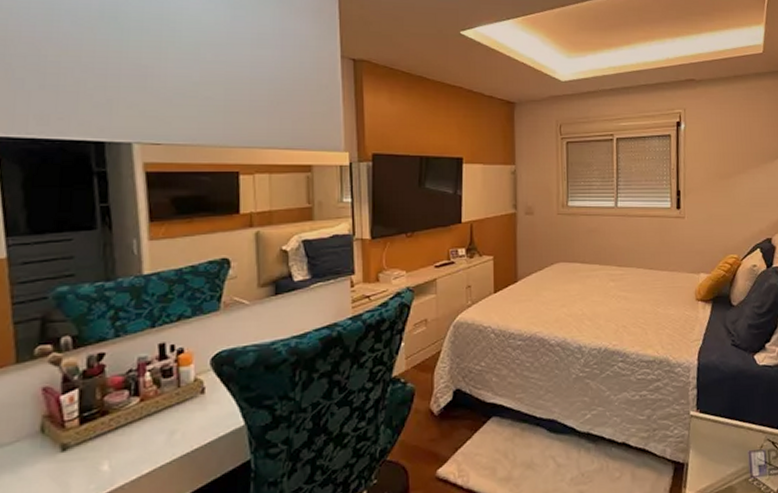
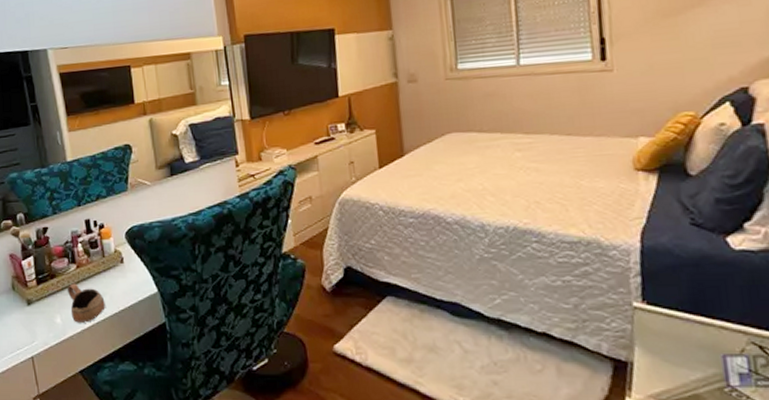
cup: none [122,420,174,469] -> present [67,283,105,323]

